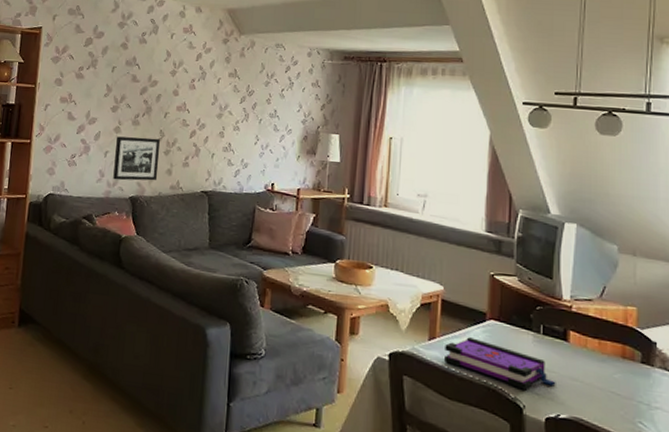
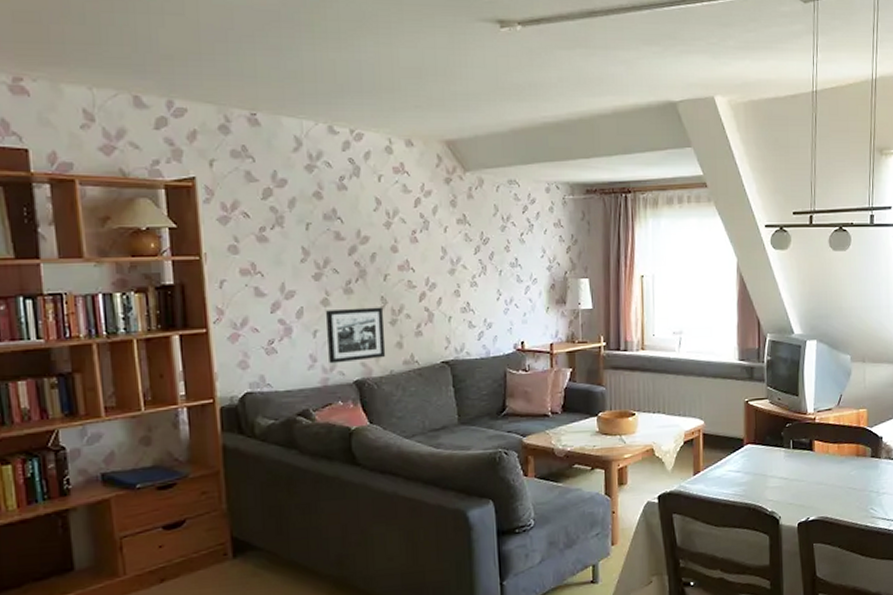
board game: present [443,337,556,390] -> none [708,464,805,503]

